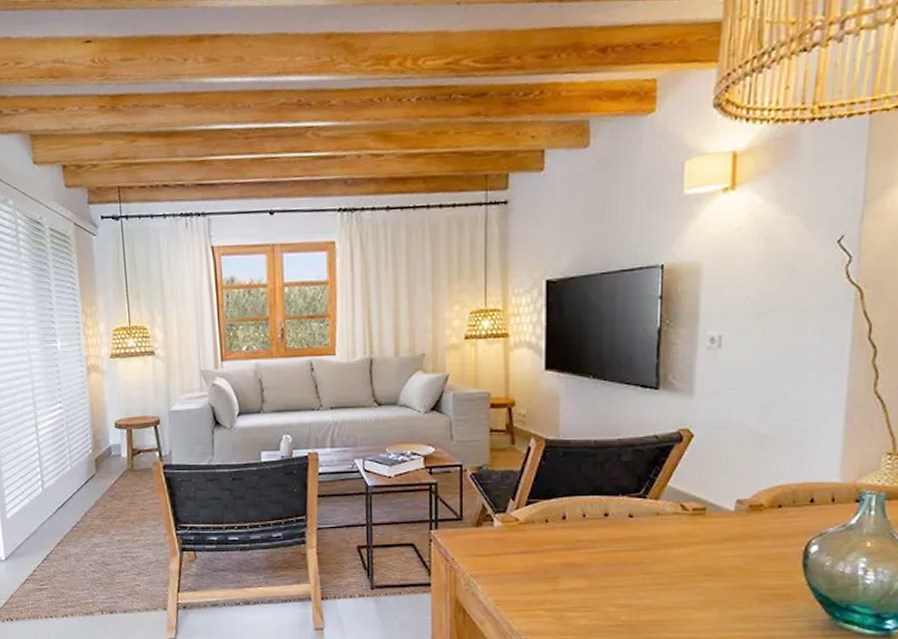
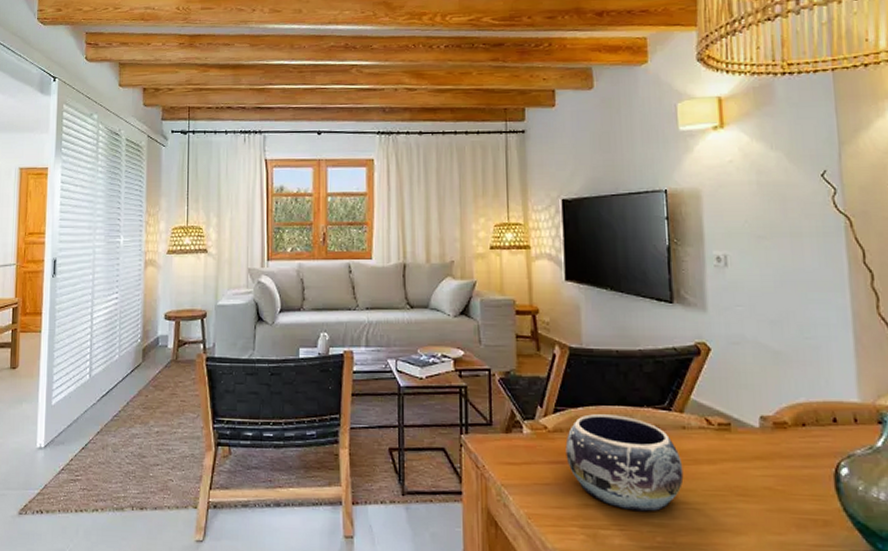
decorative bowl: none [536,505,653,594] -> present [565,414,684,512]

